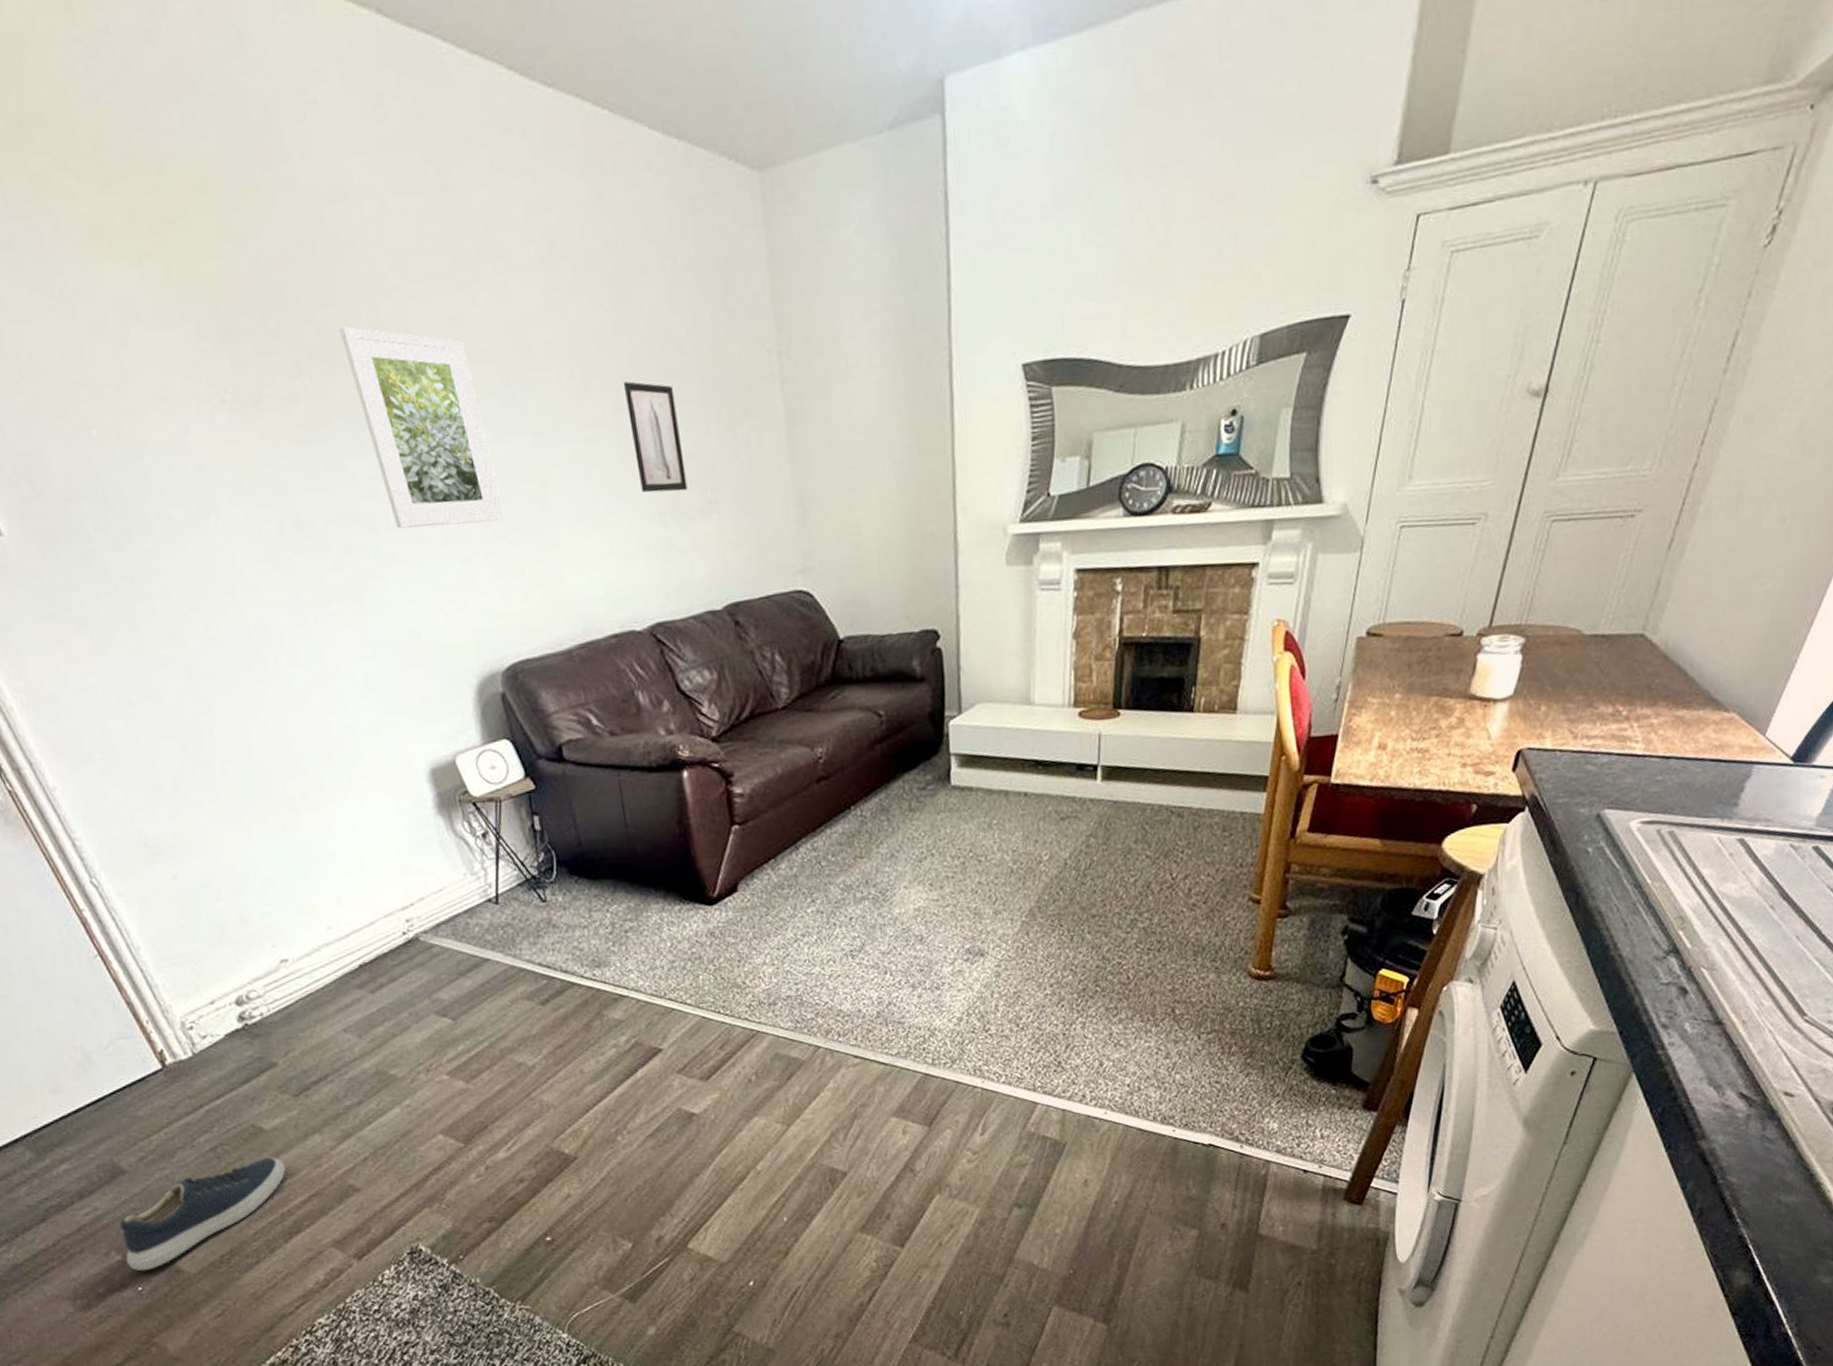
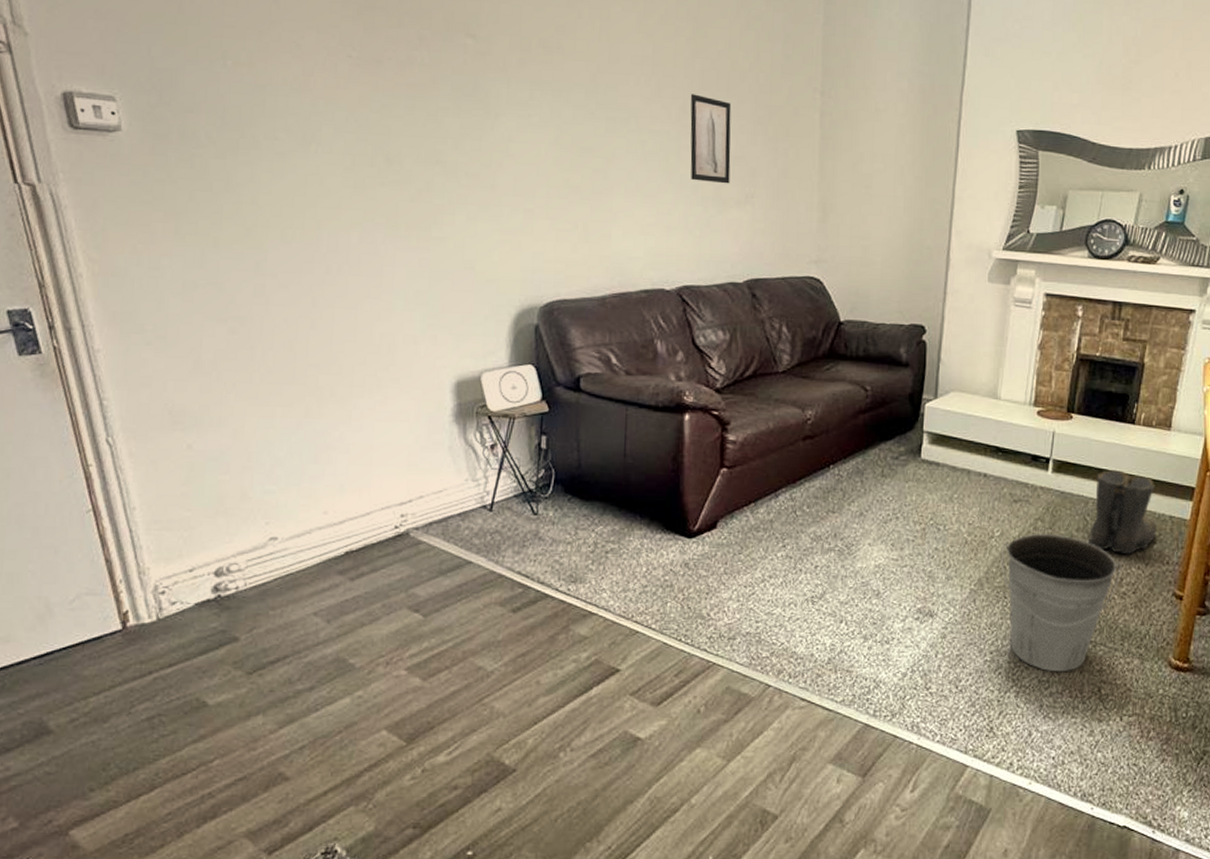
shoe: present [119,1157,286,1271] -> none [22,734,219,843]
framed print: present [340,326,505,529] -> none [462,17,570,185]
bucket: none [1052,849,1190,998] -> present [1000,534,1122,672]
boots: none [1147,767,1227,862] -> present [1087,469,1157,555]

